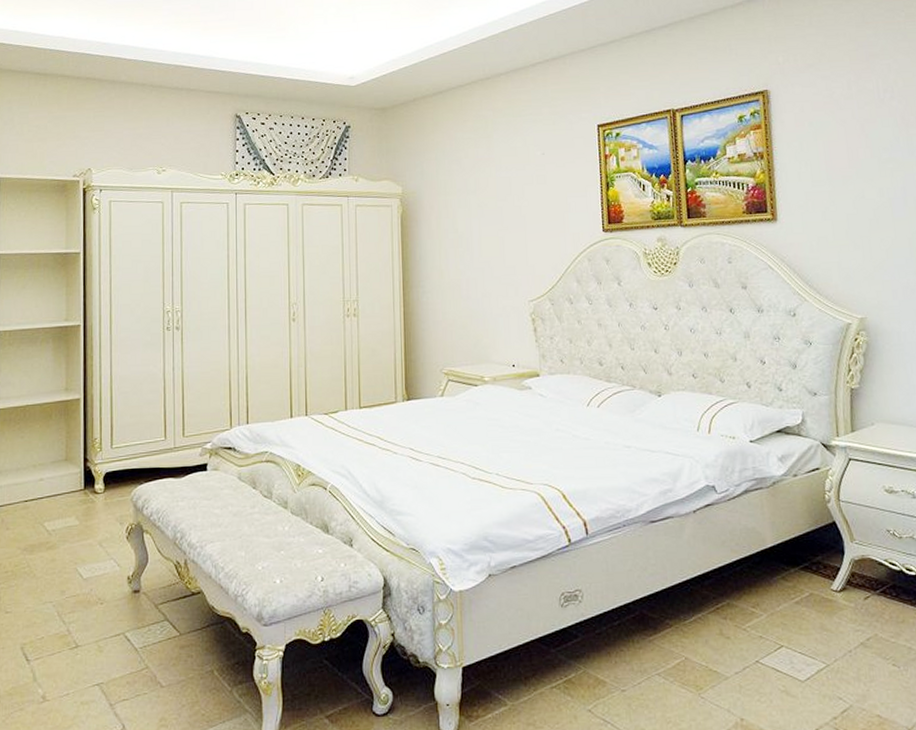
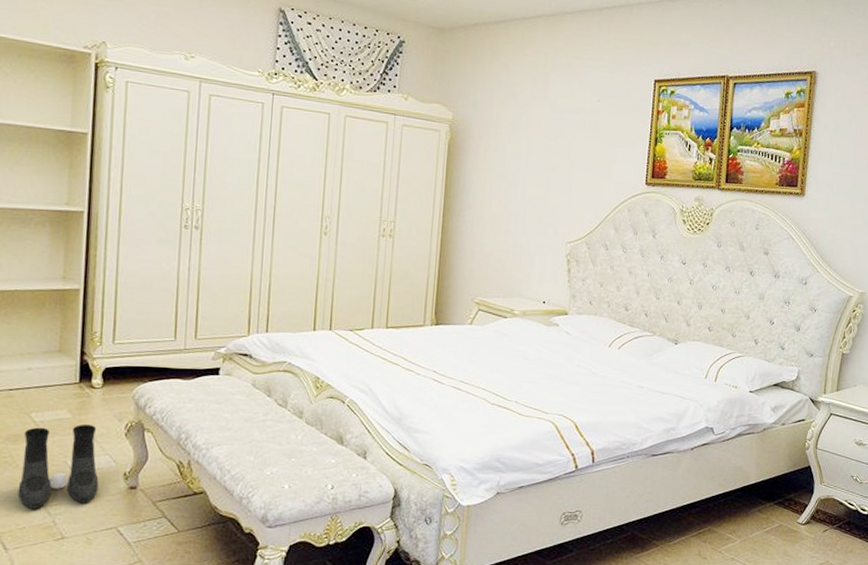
boots: none [36,529,106,618] -> present [17,424,99,509]

